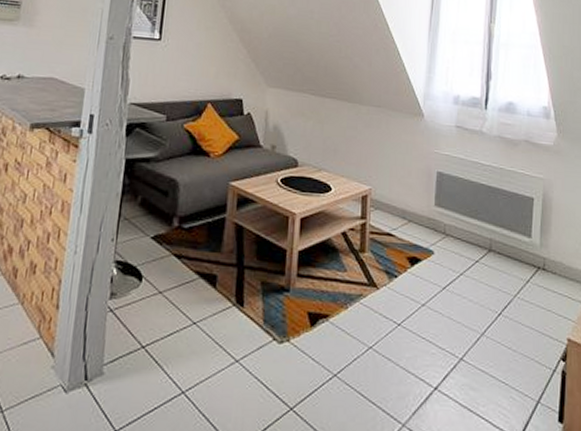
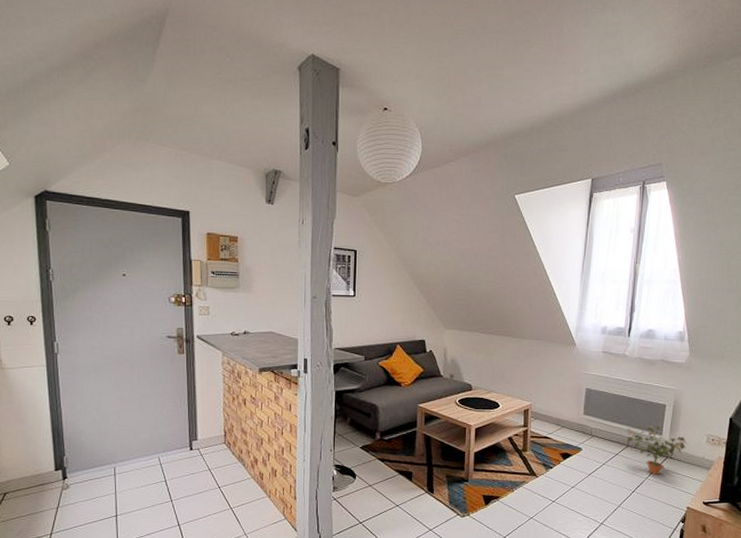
potted plant: none [488,224,563,293] -> present [626,425,687,475]

